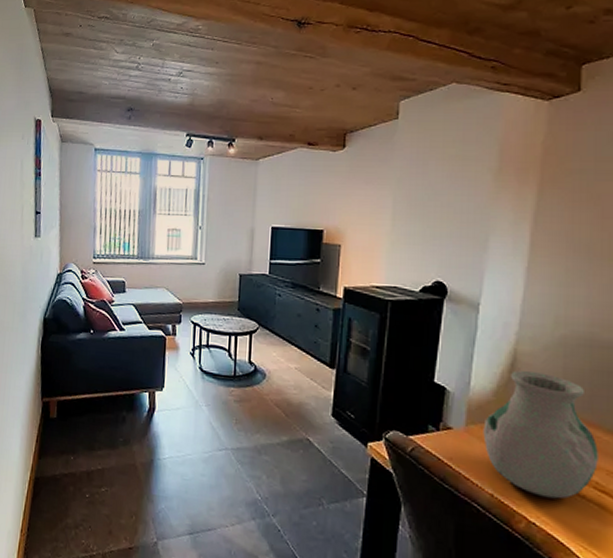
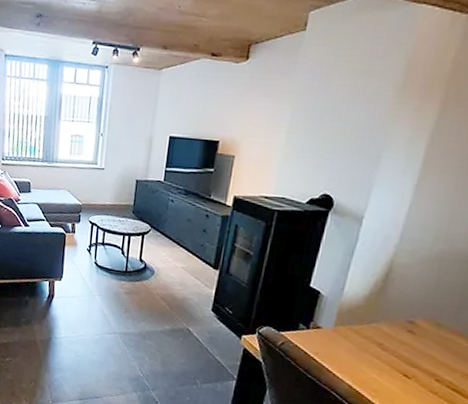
vase: present [483,370,598,499] -> none [349,280,458,394]

